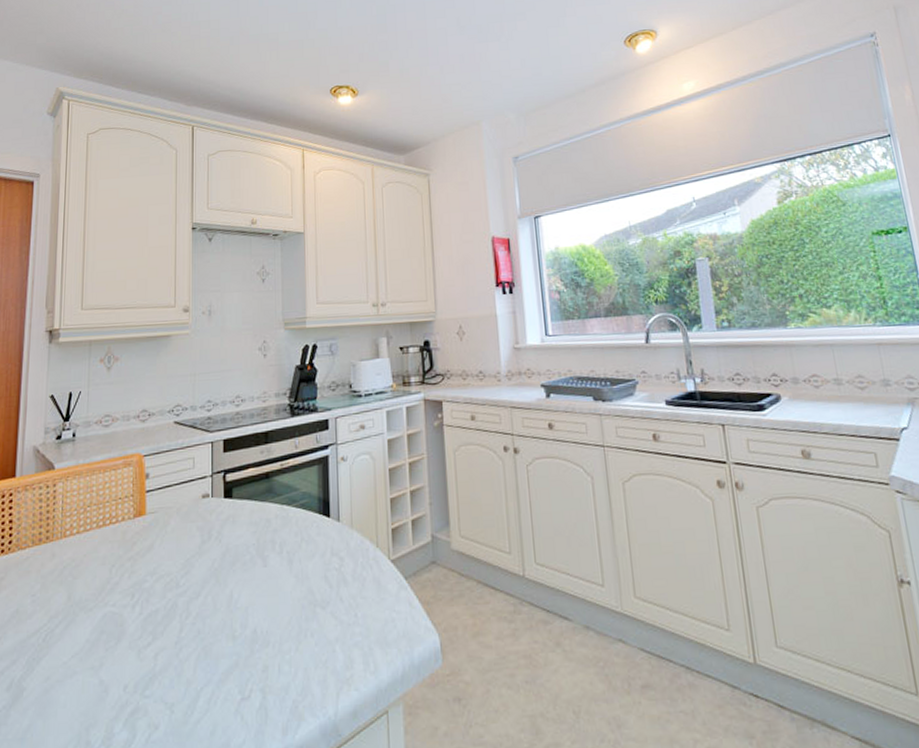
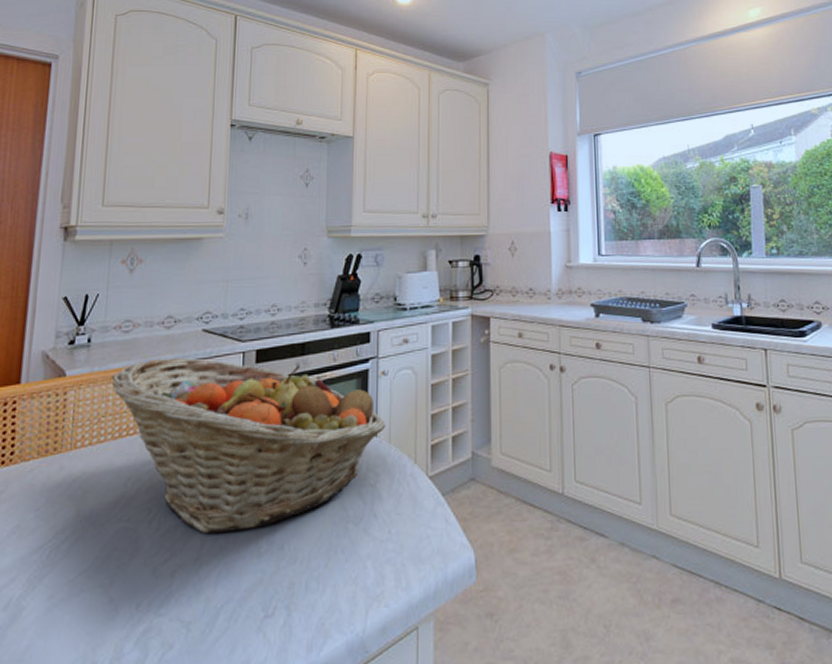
fruit basket: none [94,448,348,618] -> present [111,357,386,534]

